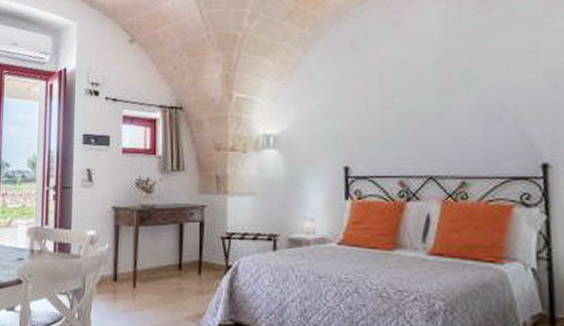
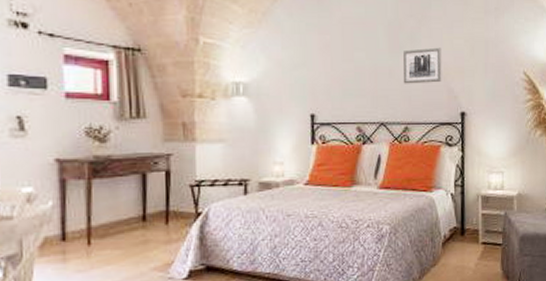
wall art: none [457,85,512,131] -> present [404,47,442,84]

